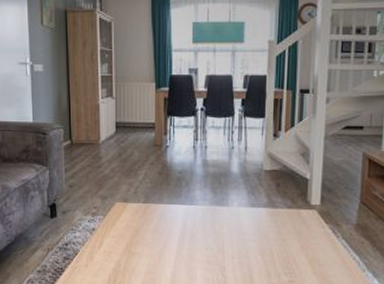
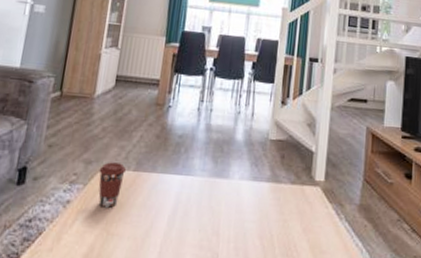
coffee cup: none [114,197,137,233] -> present [98,162,127,208]

